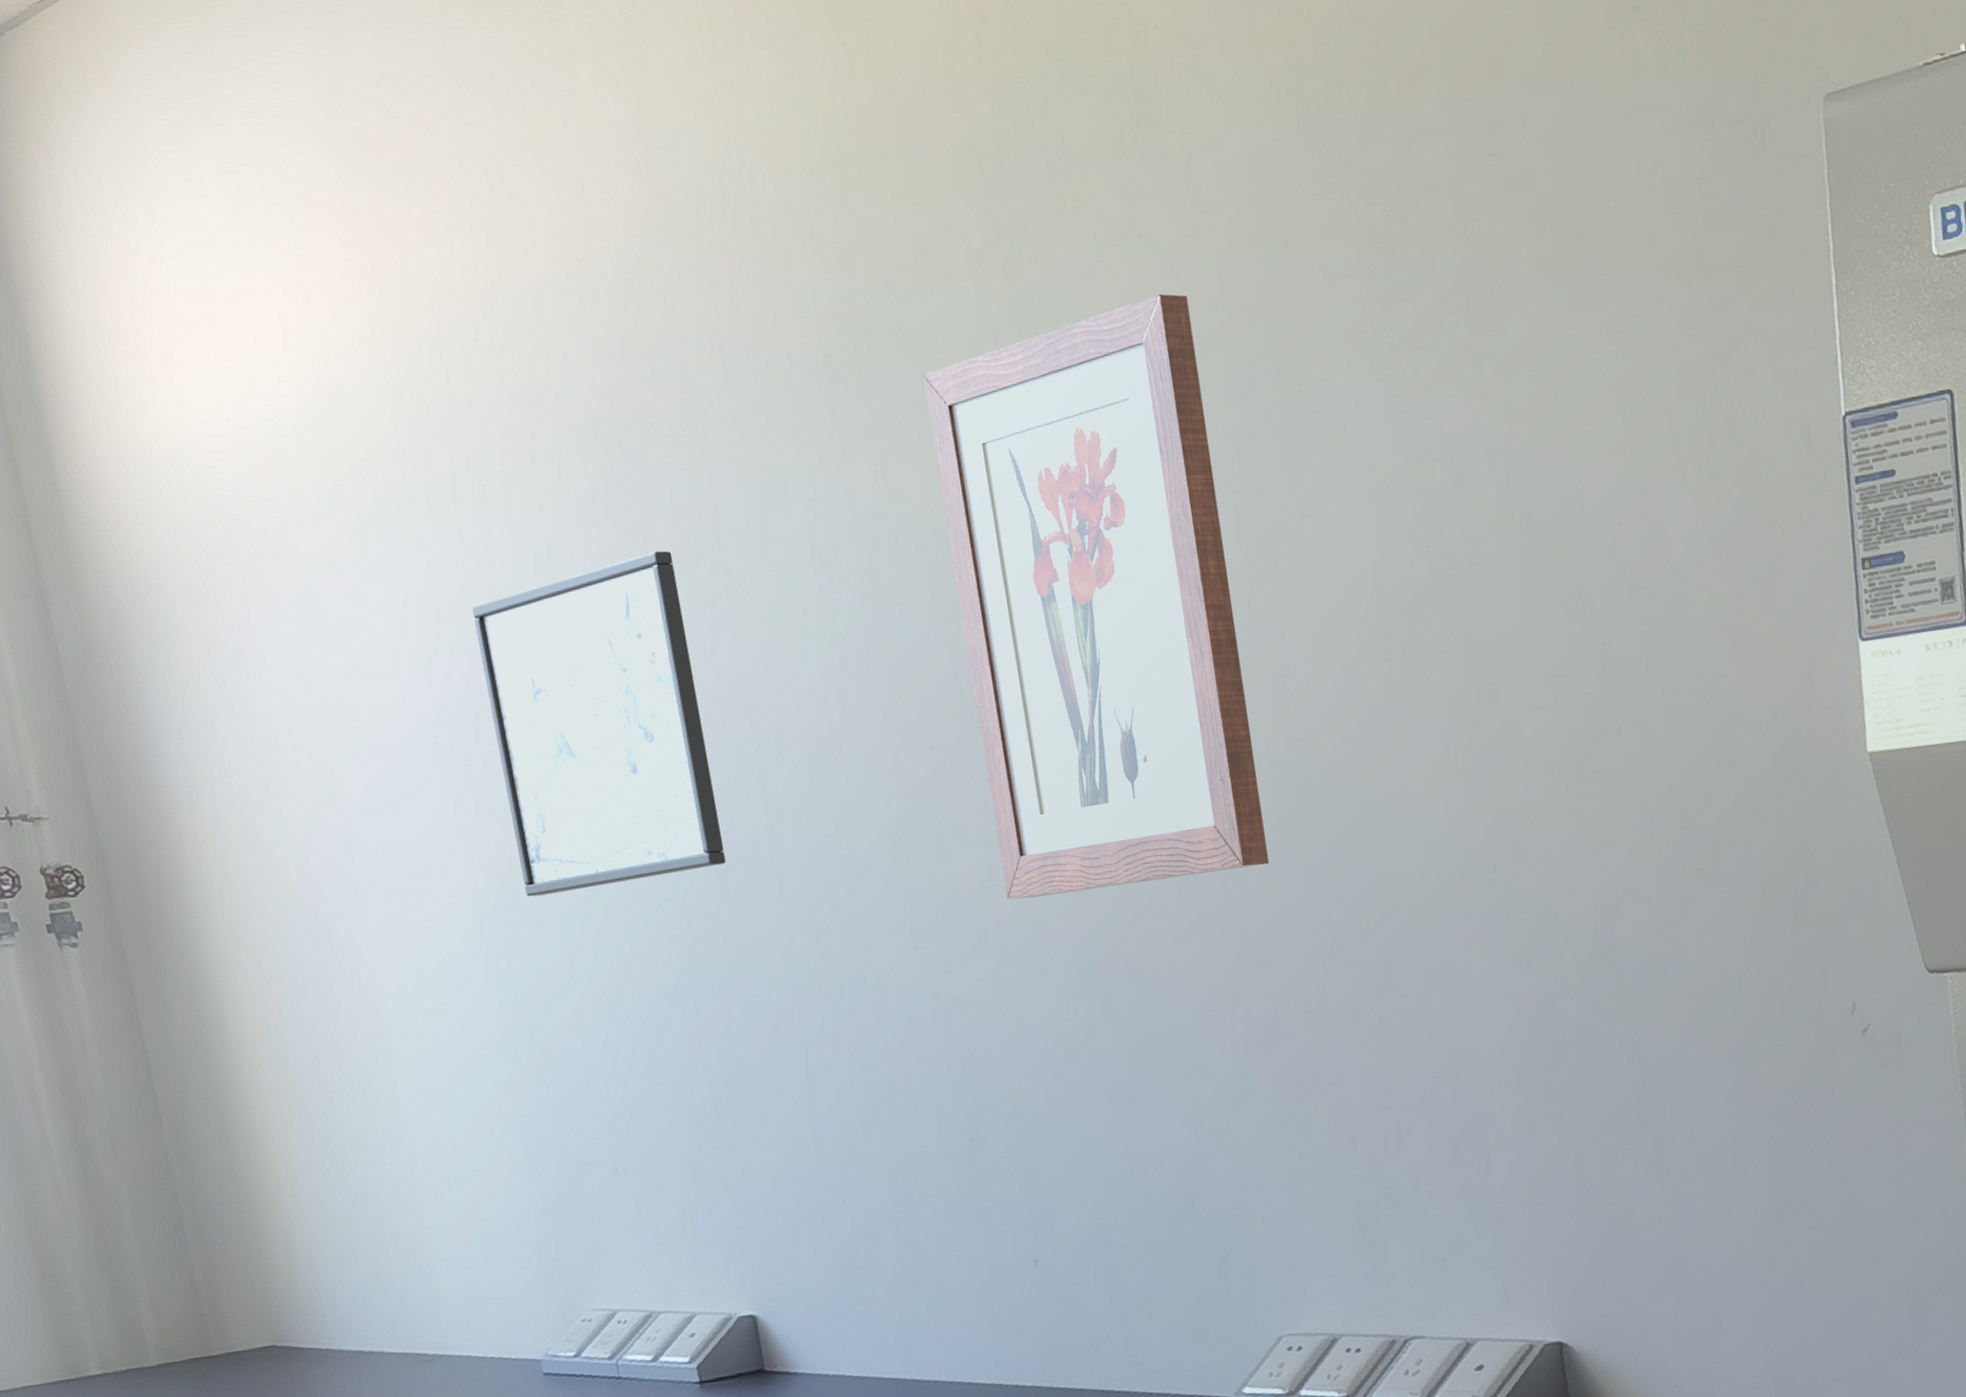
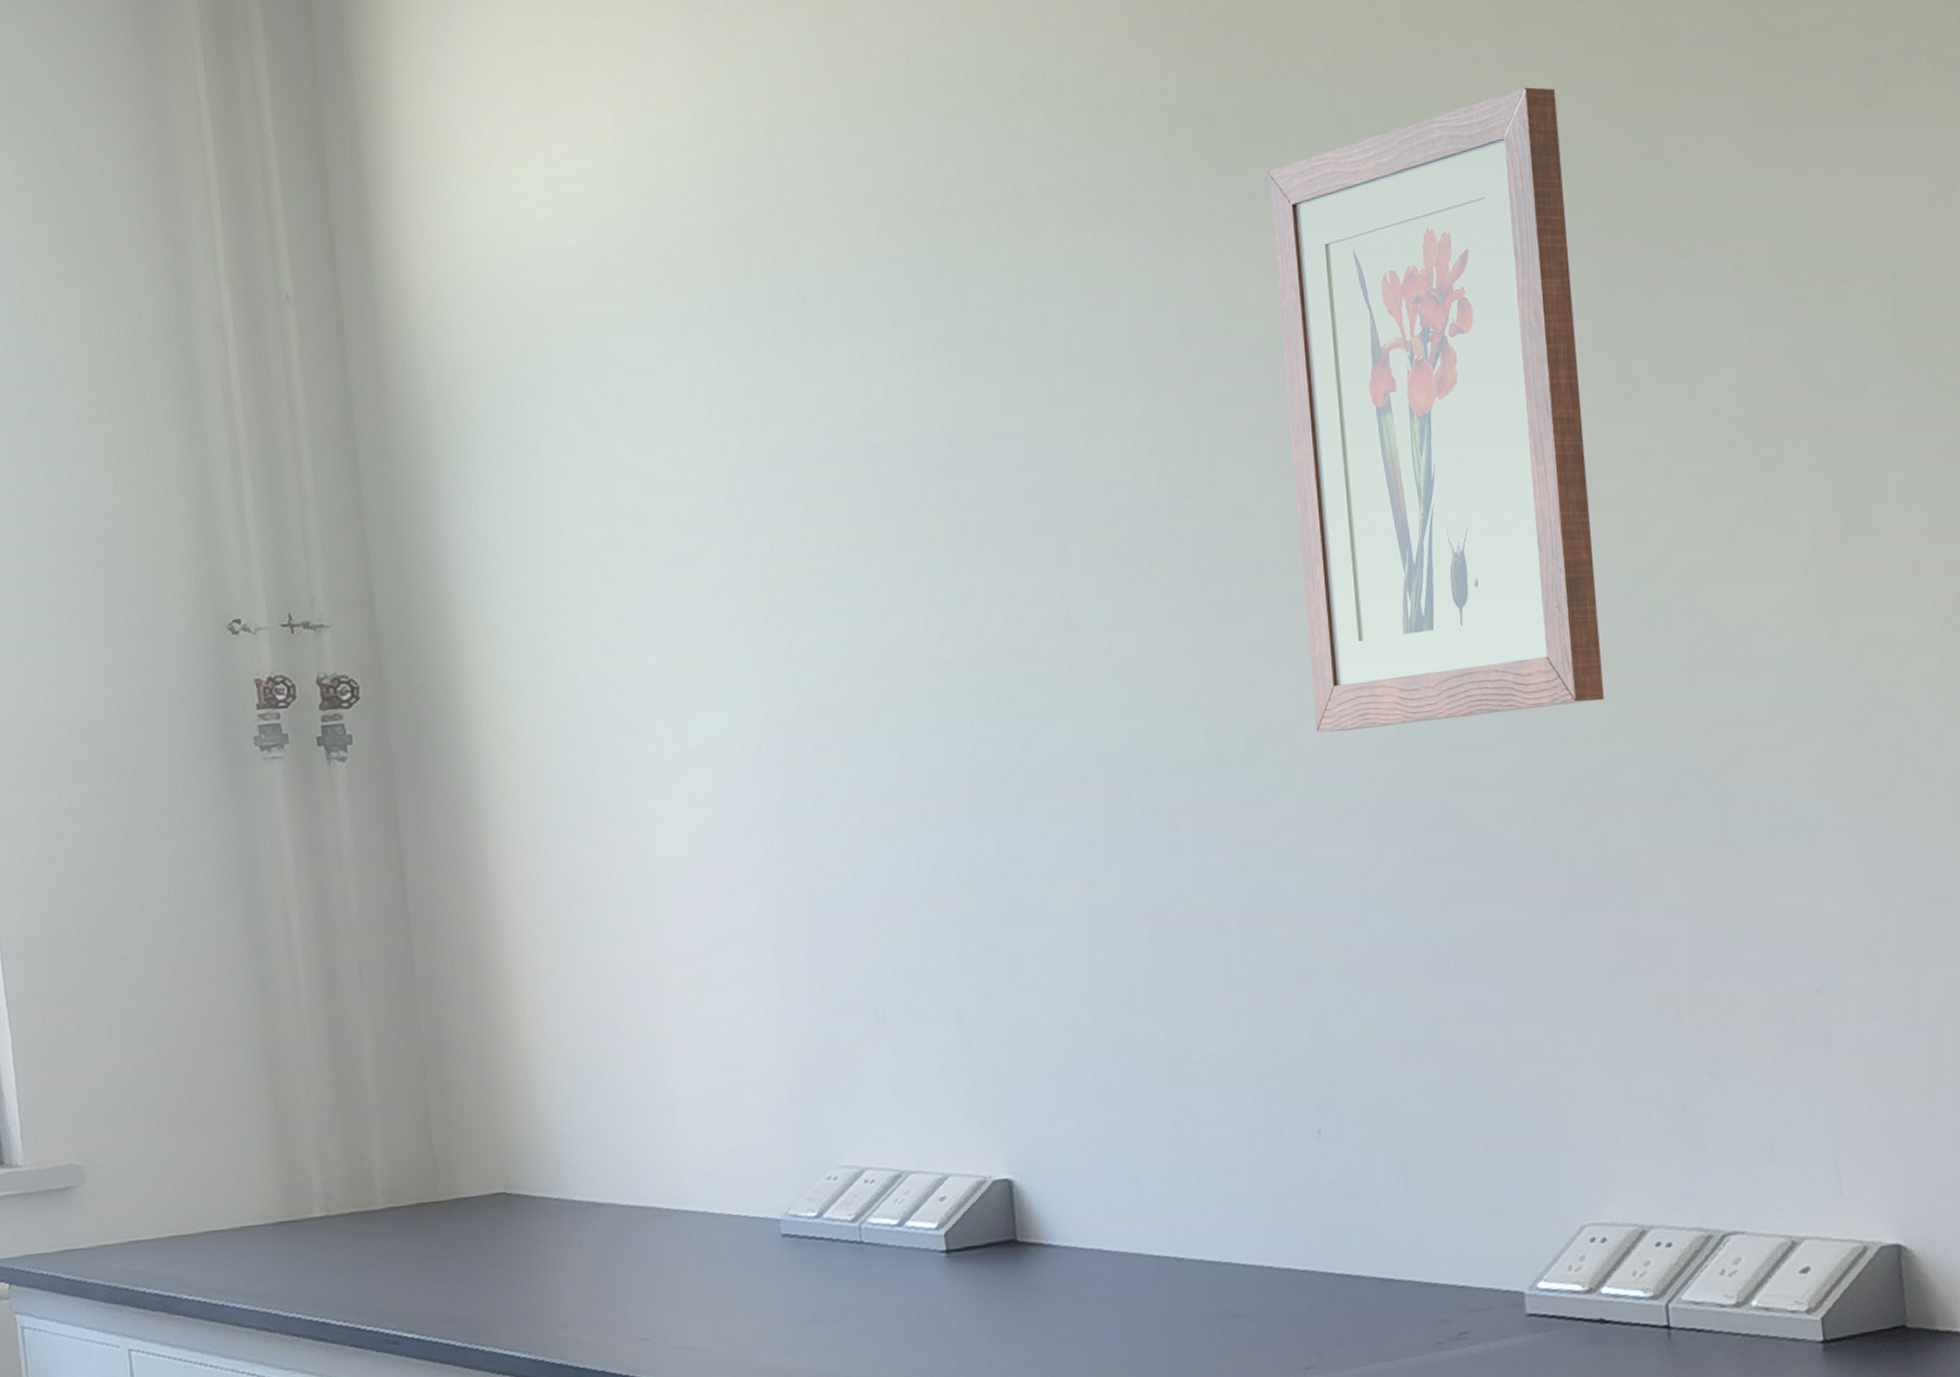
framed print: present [472,550,726,897] -> none [779,355,1020,719]

